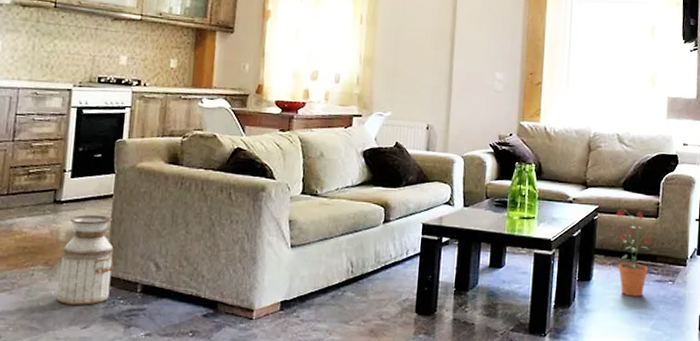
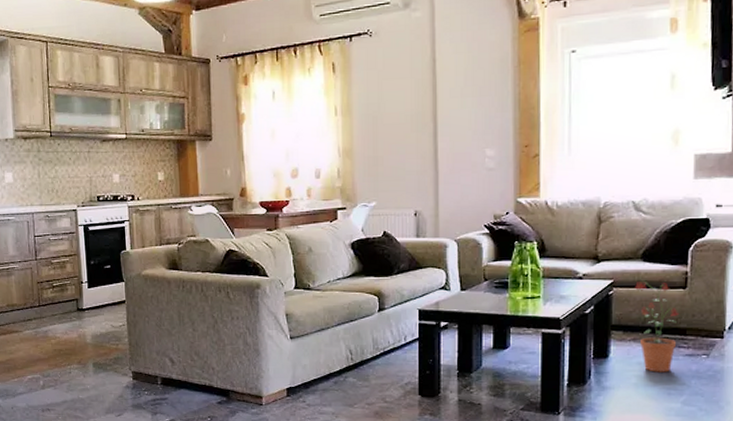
planter: present [57,214,114,305] -> none [89,319,135,397]

